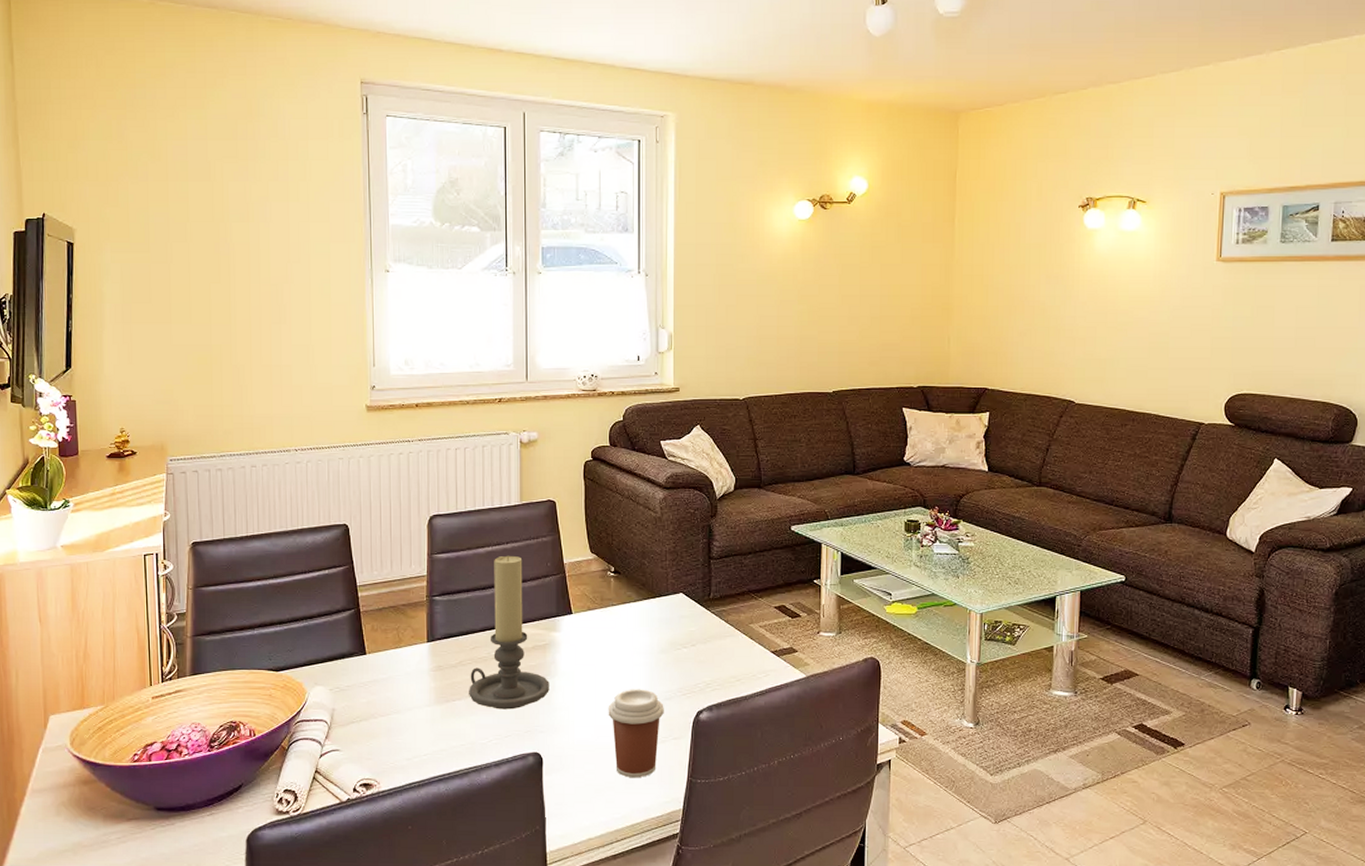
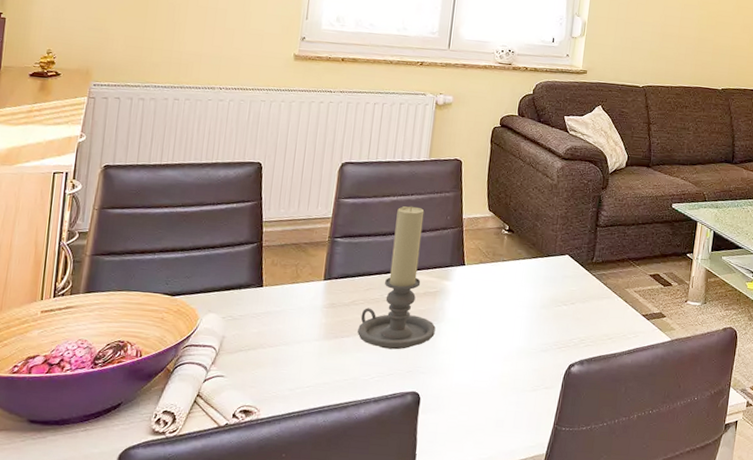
coffee cup: present [608,689,664,778] -> none [487,339,540,422]

